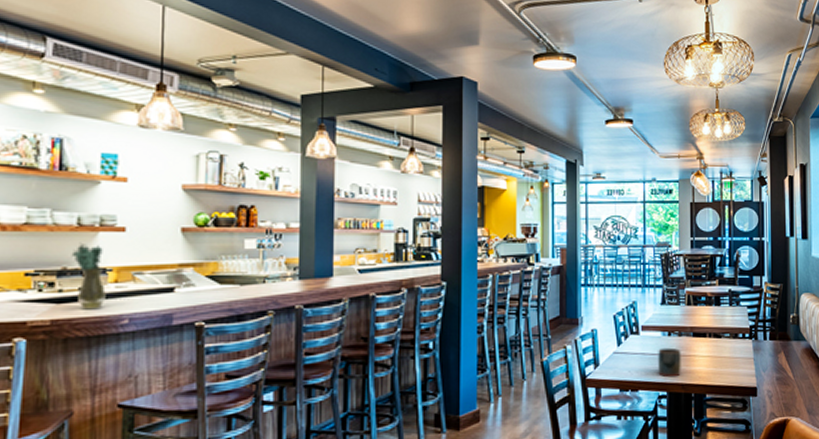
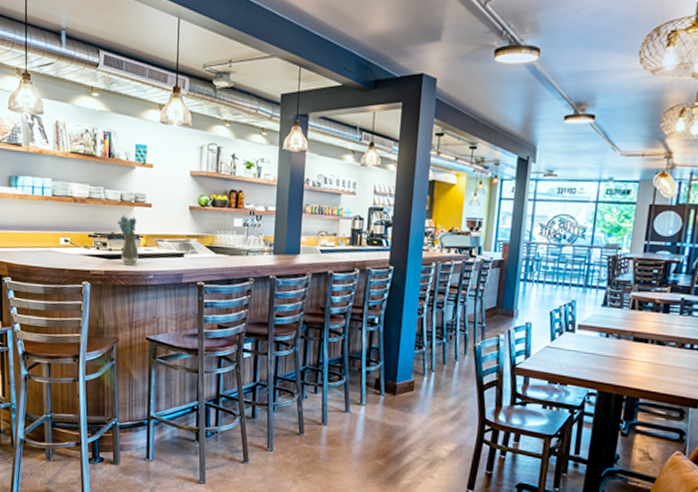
mug: present [657,347,682,376] -> none [590,348,618,377]

